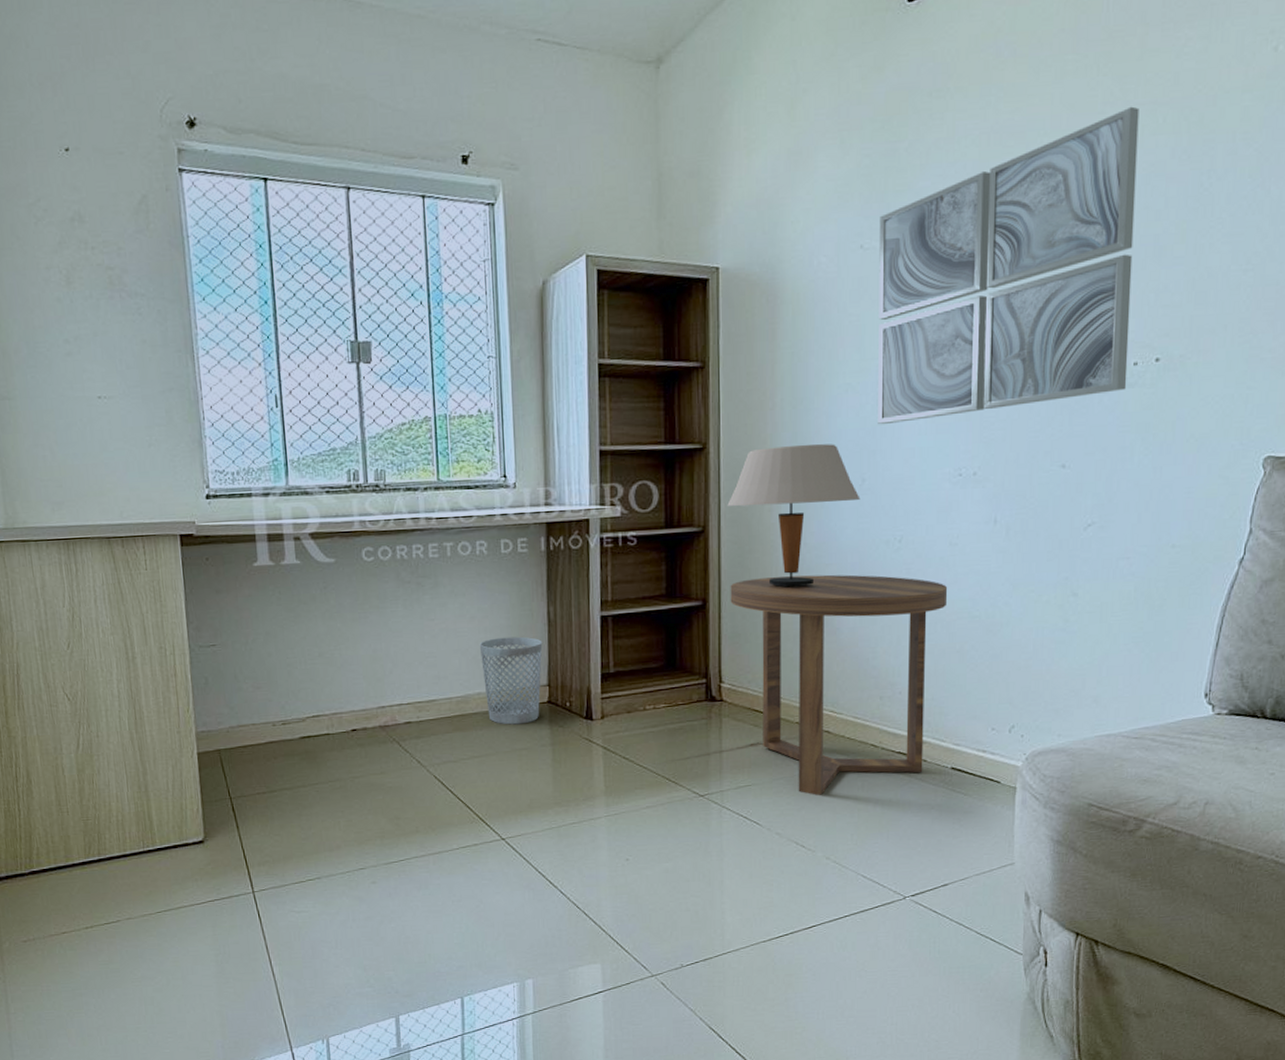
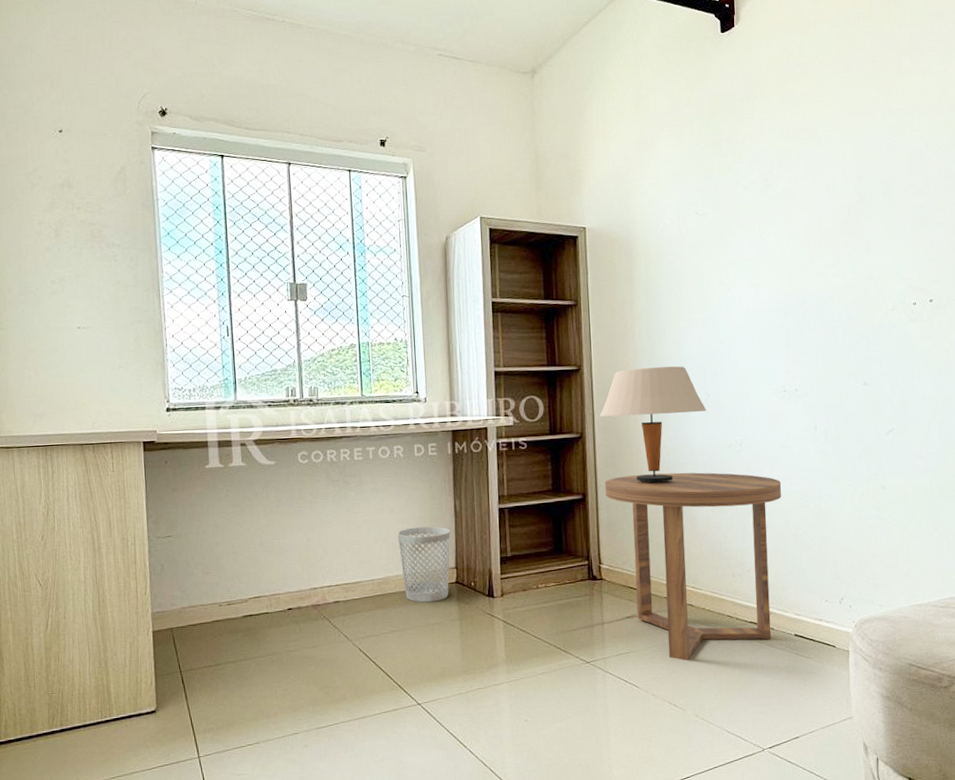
wall art: present [878,106,1139,425] -> none [709,111,909,351]

